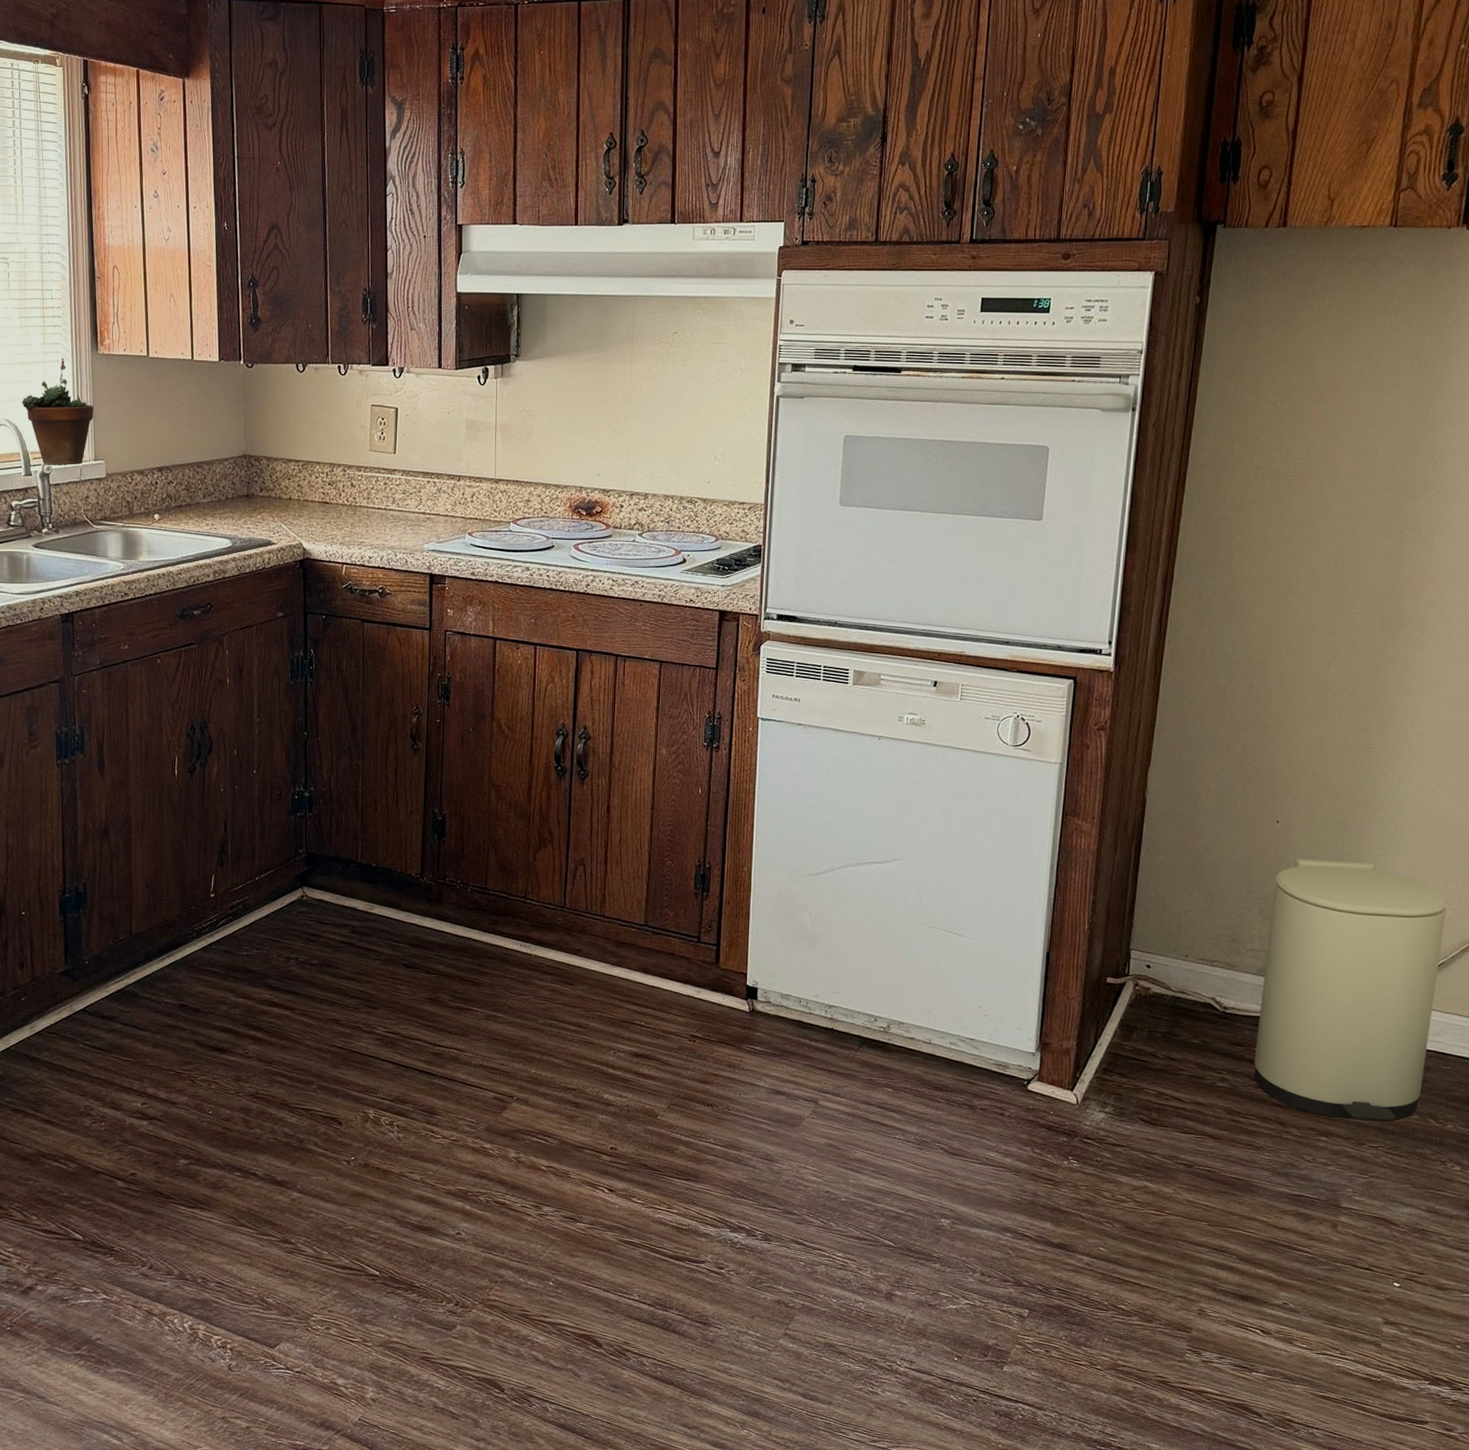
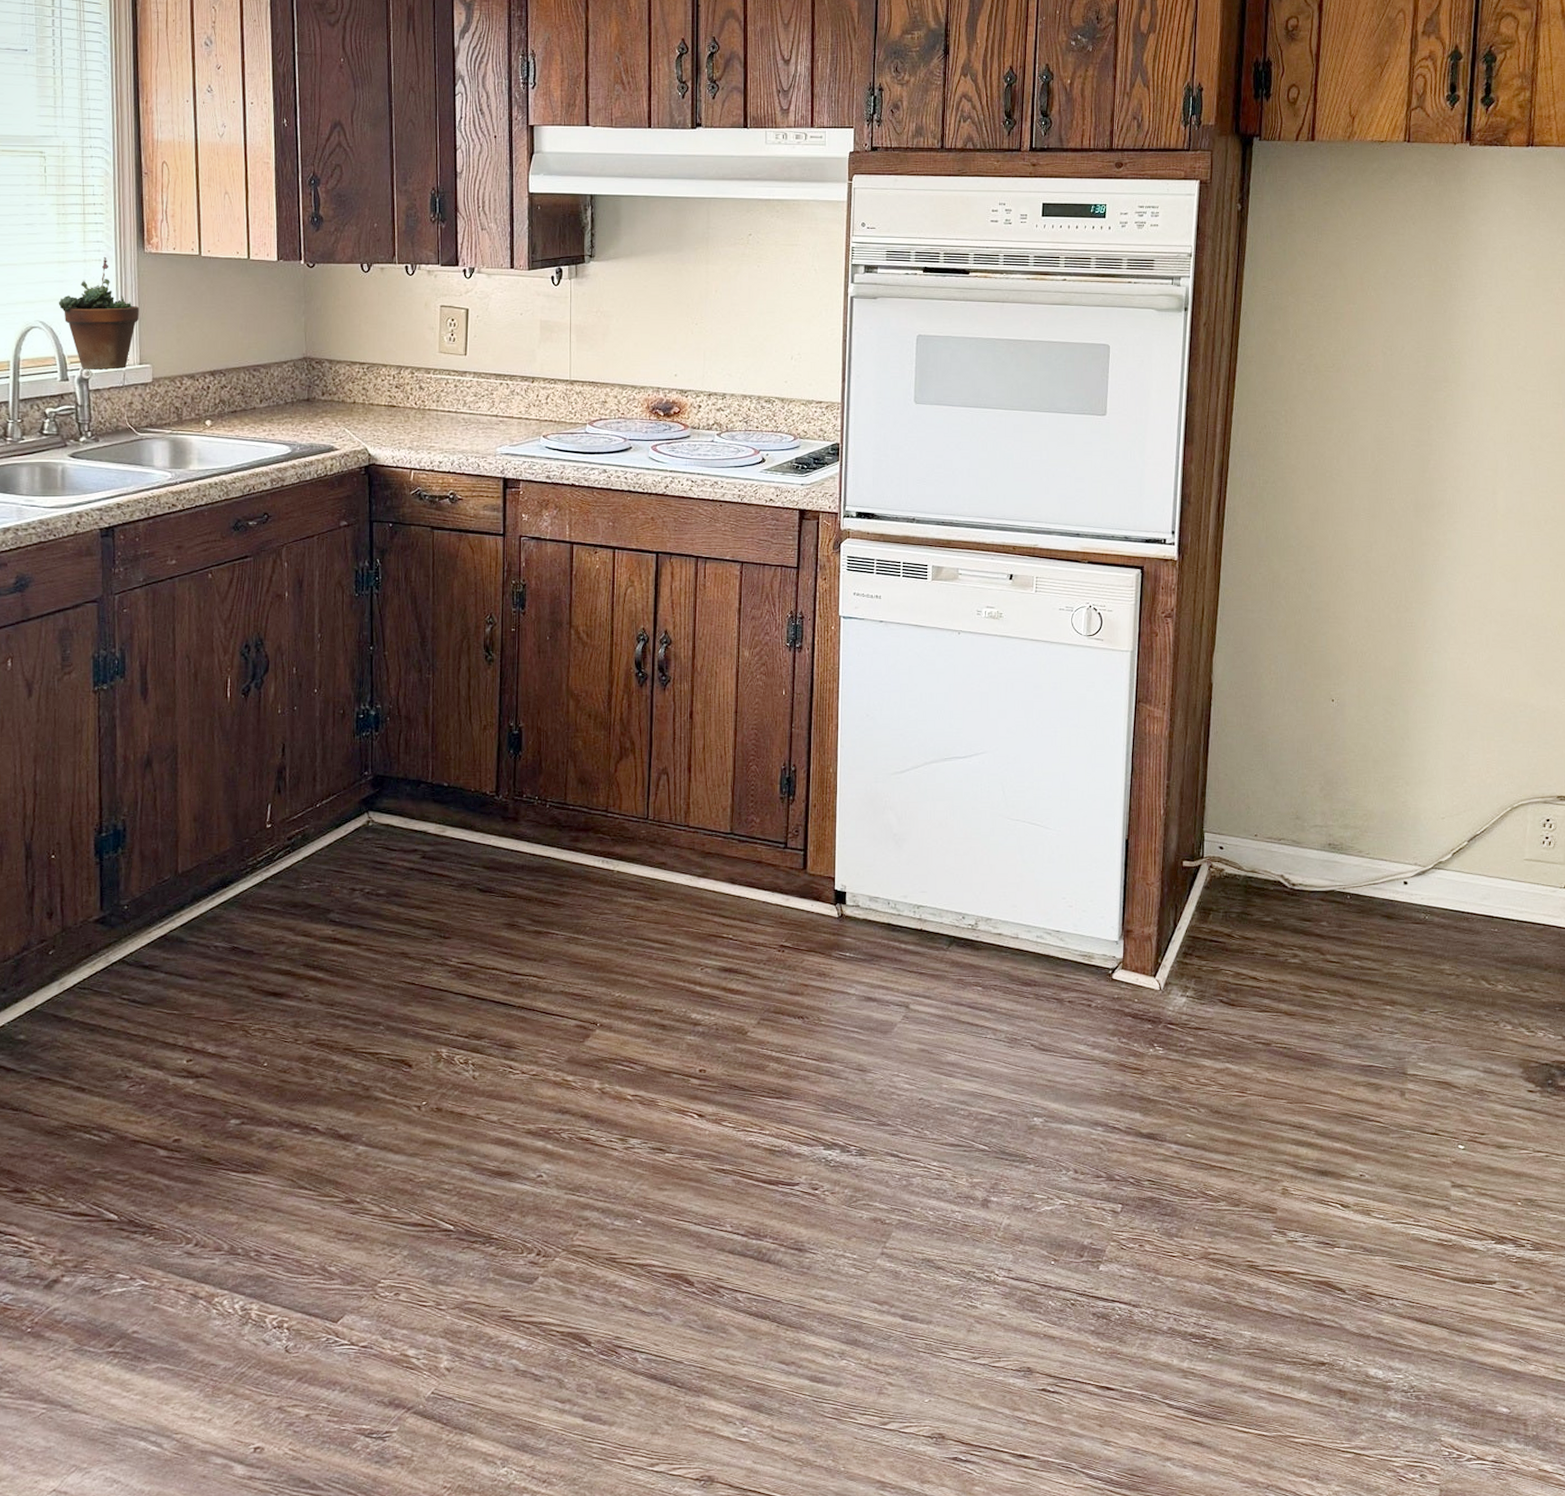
pedal bin: present [1254,858,1448,1123] -> none [1322,735,1487,987]

